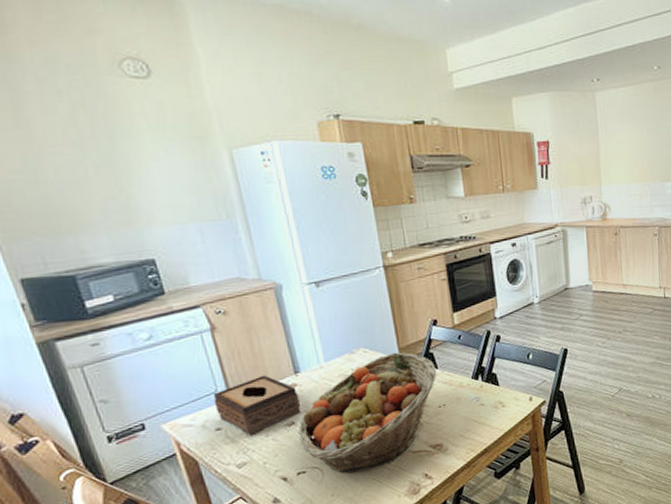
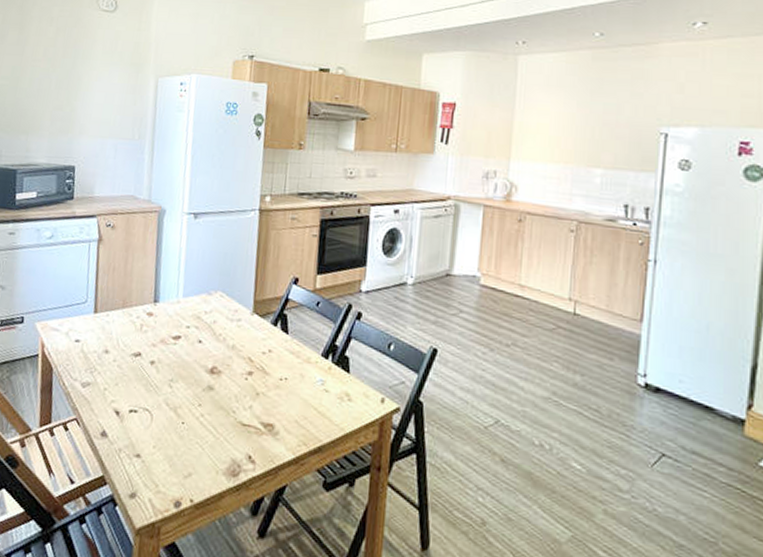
tissue box: present [213,375,301,436] -> none [81,296,152,357]
fruit basket: present [298,352,437,473] -> none [140,304,287,430]

